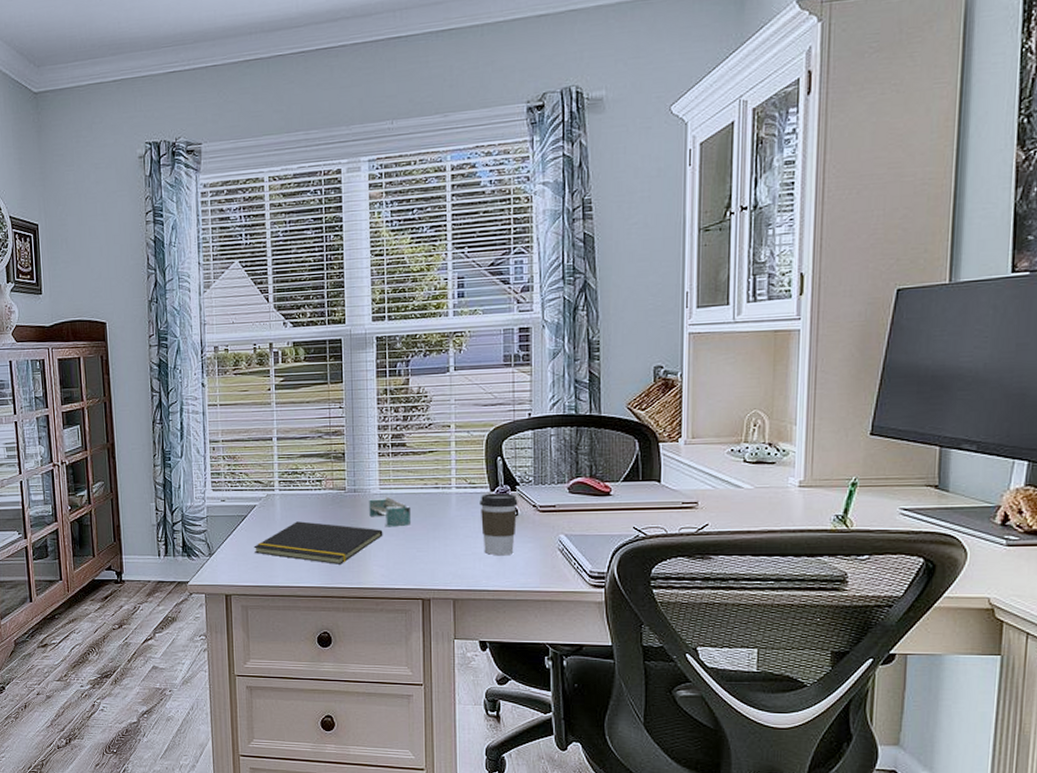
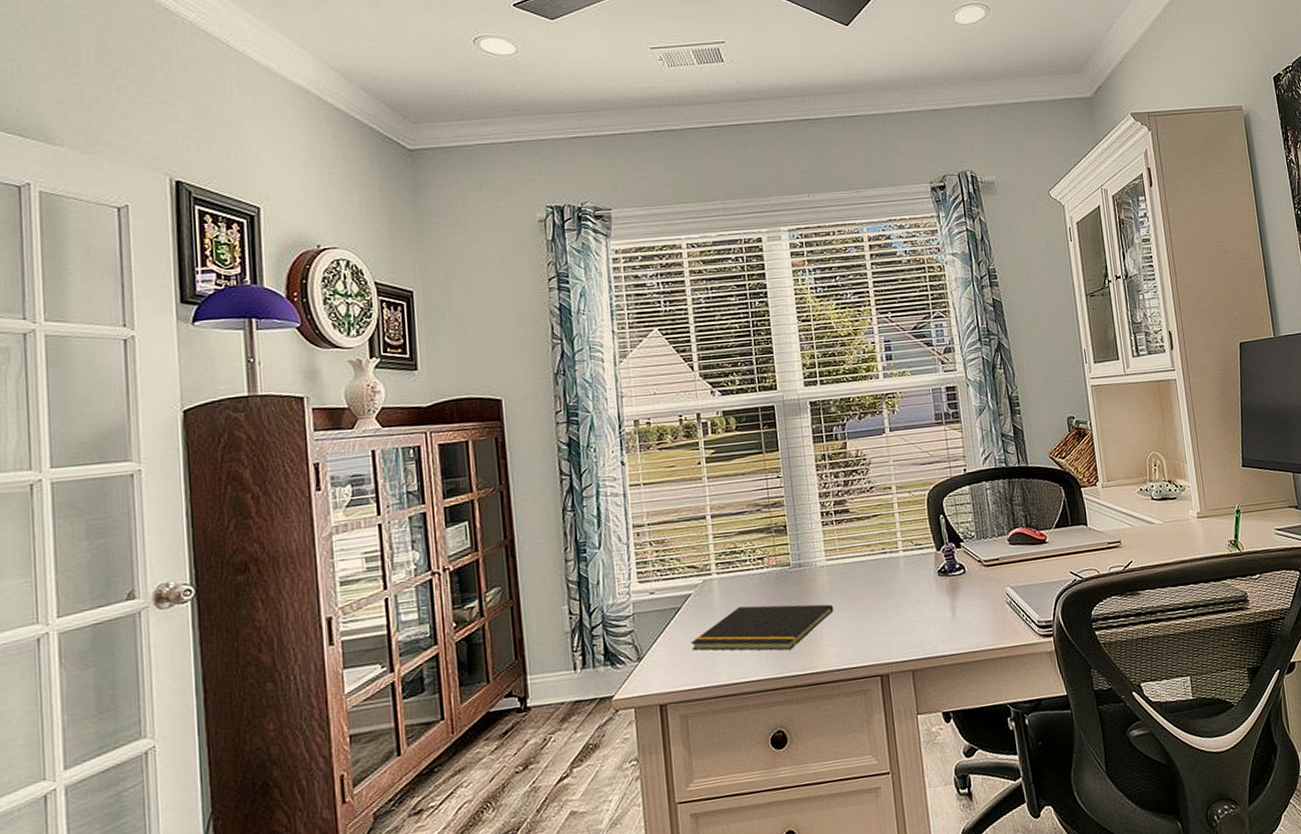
shelf: present [369,496,411,528] -> none [816,567,861,602]
coffee cup: present [480,493,518,556] -> none [927,550,966,617]

